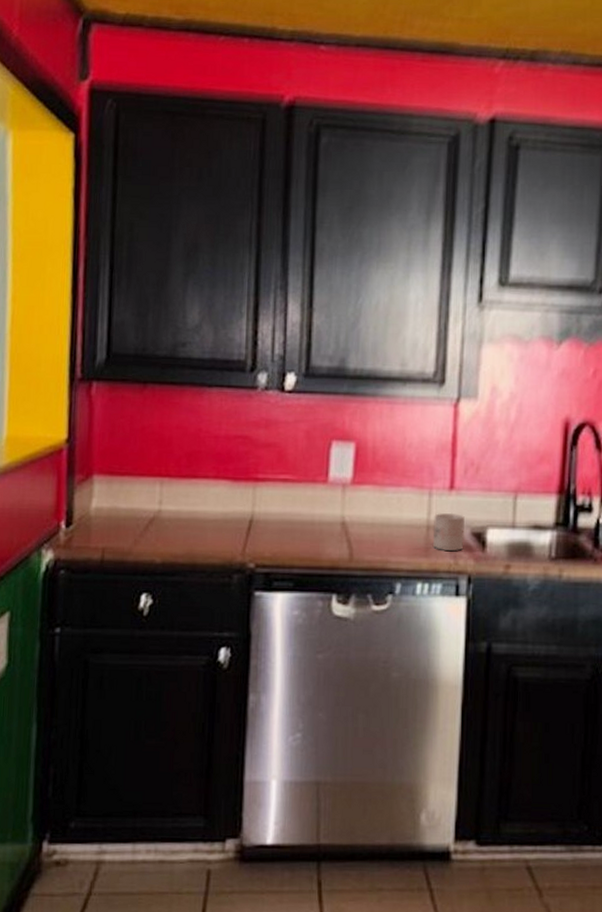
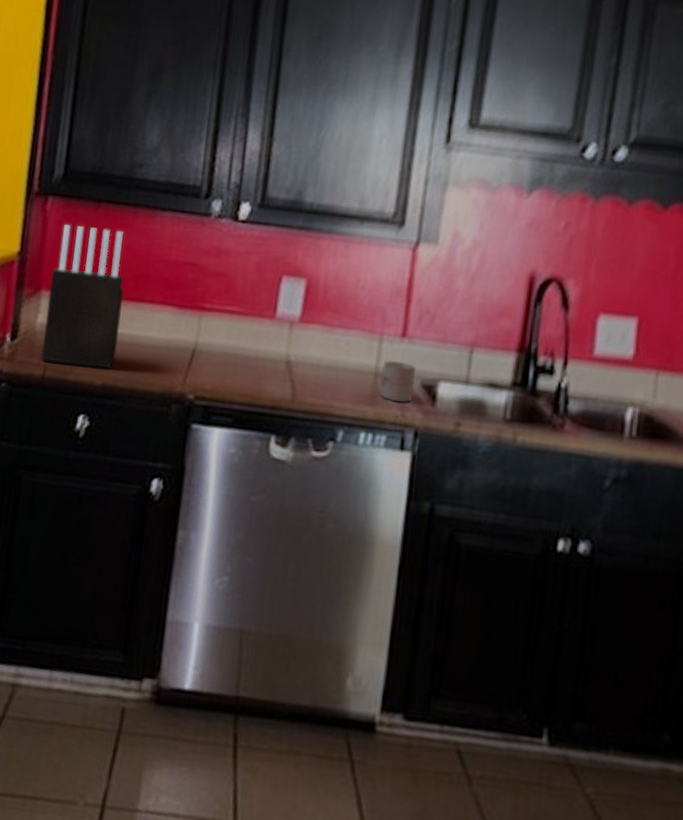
knife block: none [98,407,176,547] -> present [41,224,125,369]

